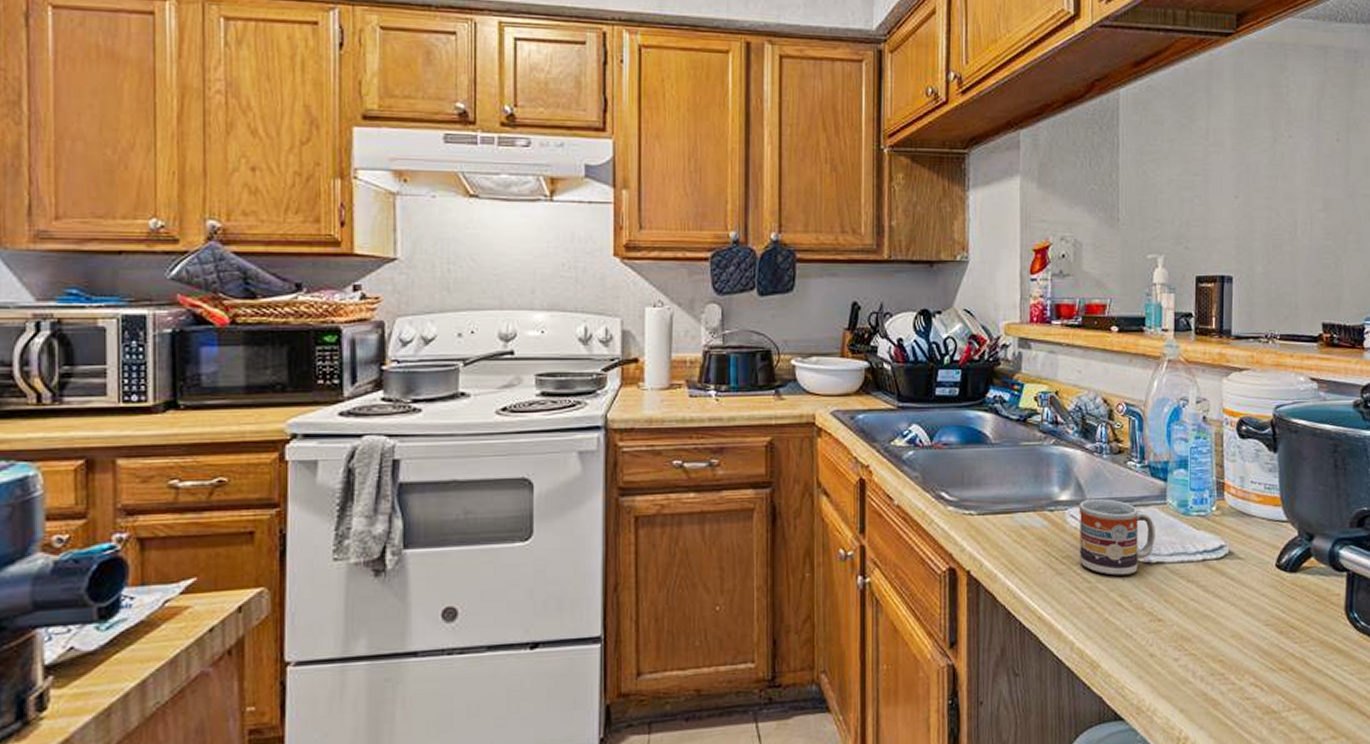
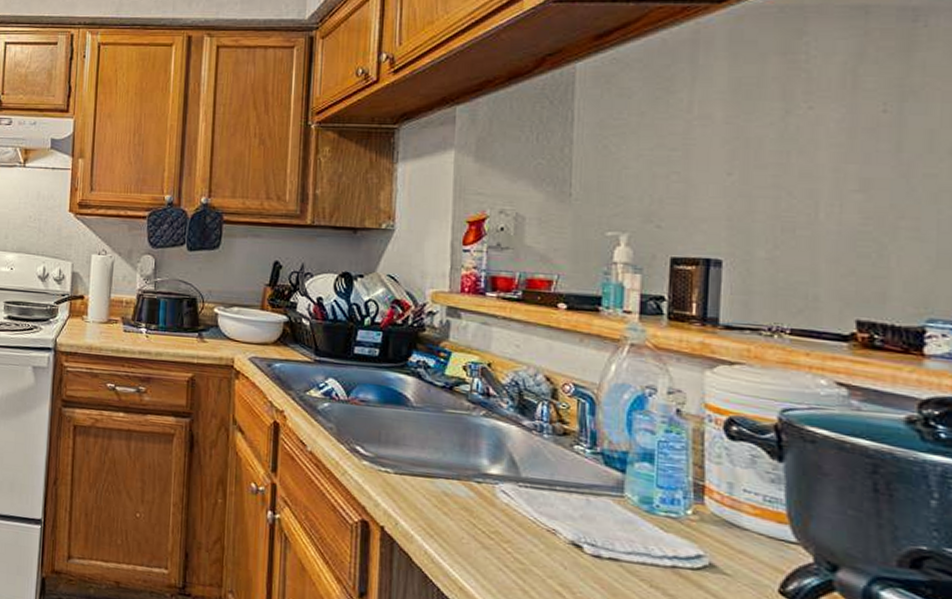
cup: present [1079,499,1155,576] -> none [511,477,609,565]

